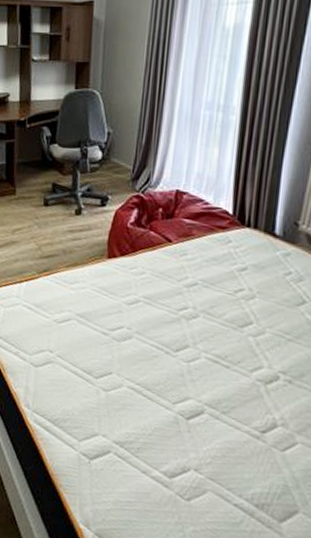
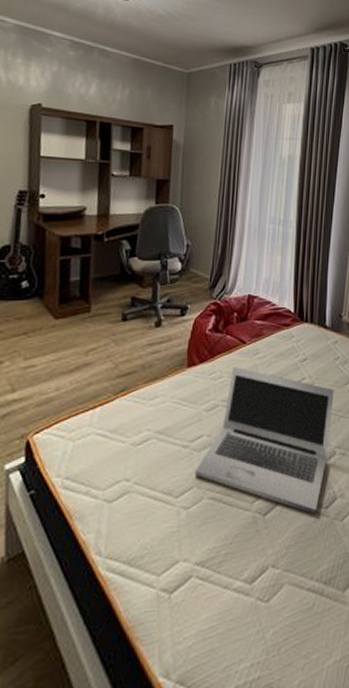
laptop: none [114,265,282,435] -> present [195,367,334,514]

